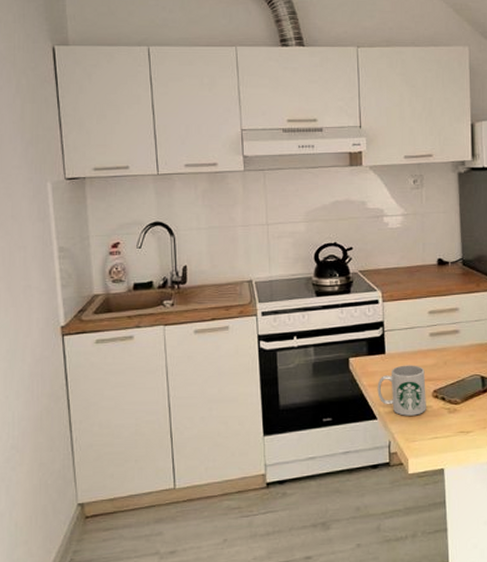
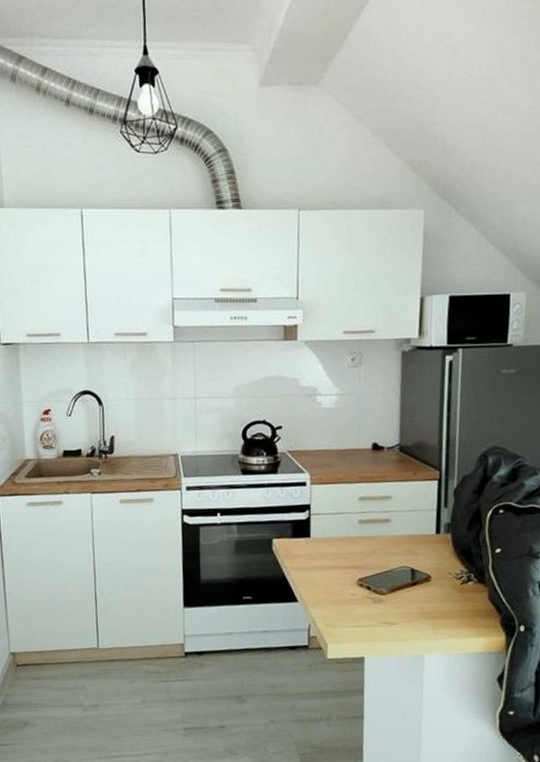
mug: present [377,365,426,416] -> none [299,550,351,602]

